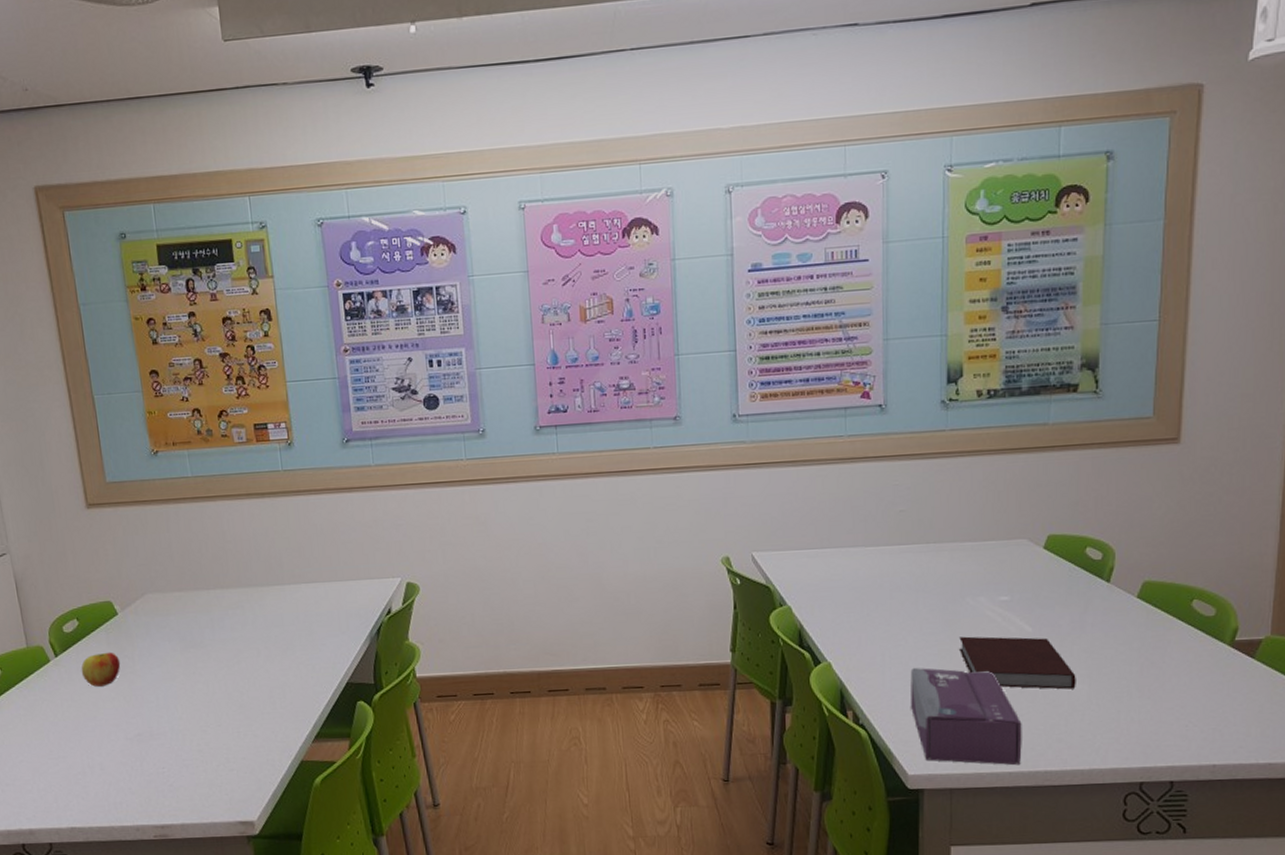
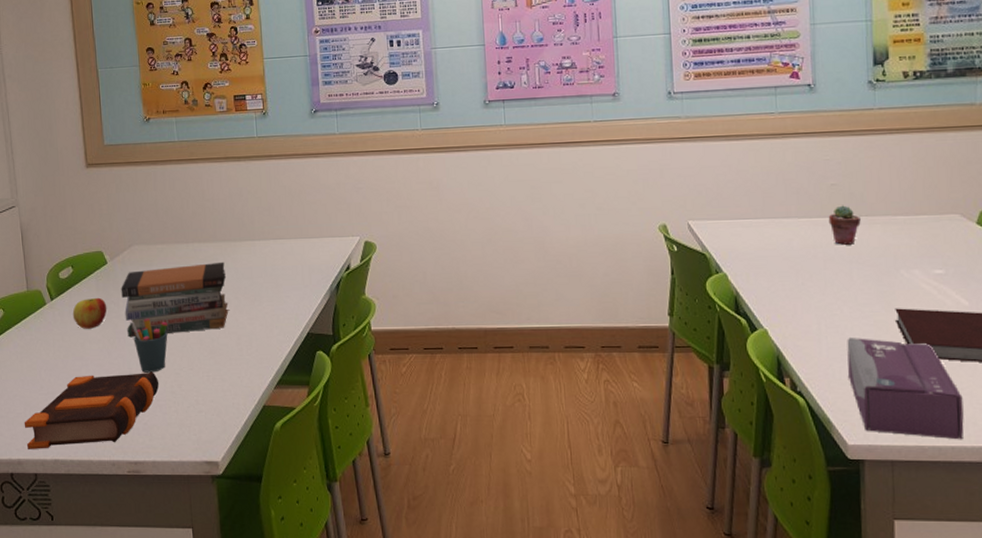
bible: none [33,729,184,818] -> present [24,371,159,449]
book stack: none [135,609,259,695] -> present [121,261,229,338]
pen holder: none [149,672,191,731] -> present [131,318,168,373]
potted succulent: none [896,532,928,574] -> present [828,205,861,245]

